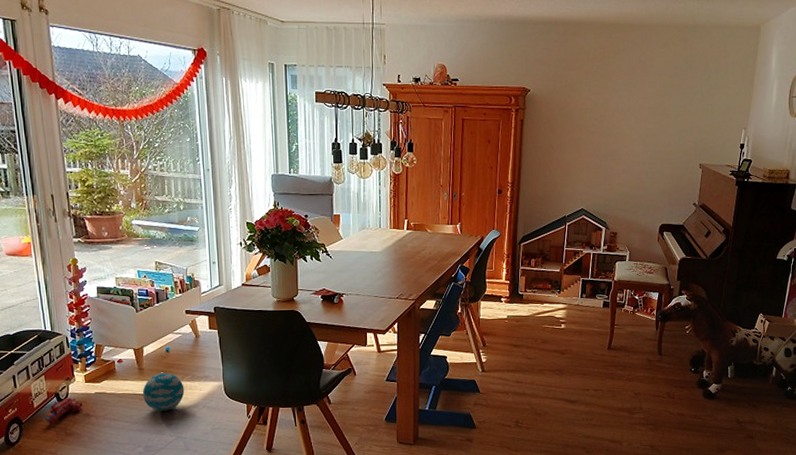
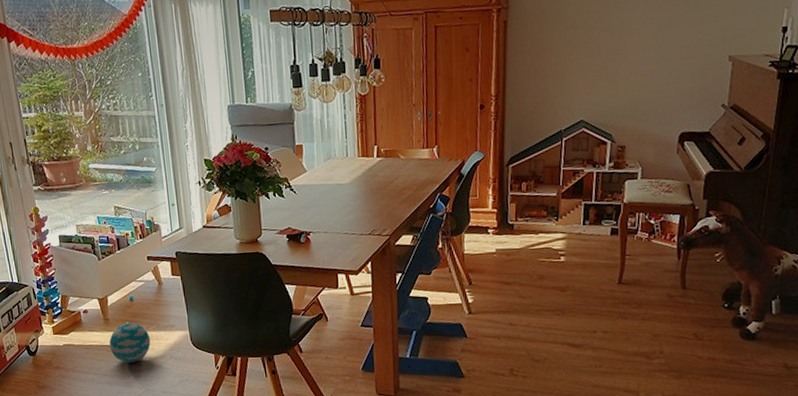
toy train: present [45,397,83,425] -> none [18,350,53,378]

